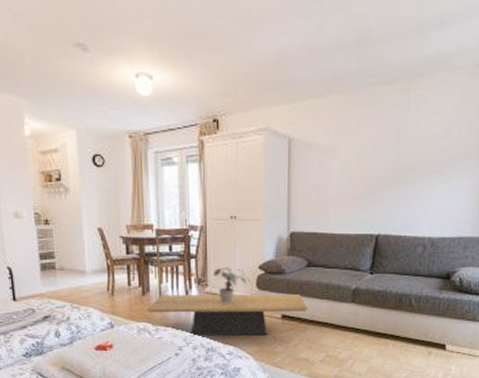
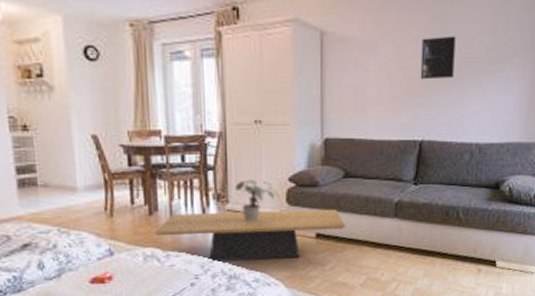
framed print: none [377,140,411,180] -> present [420,36,456,80]

